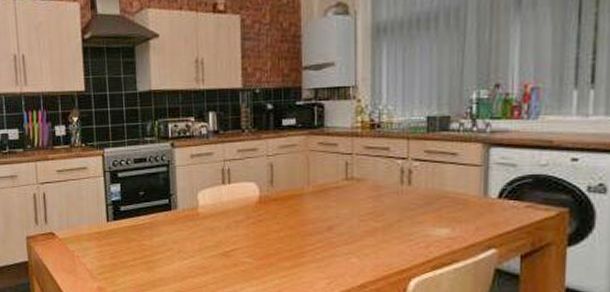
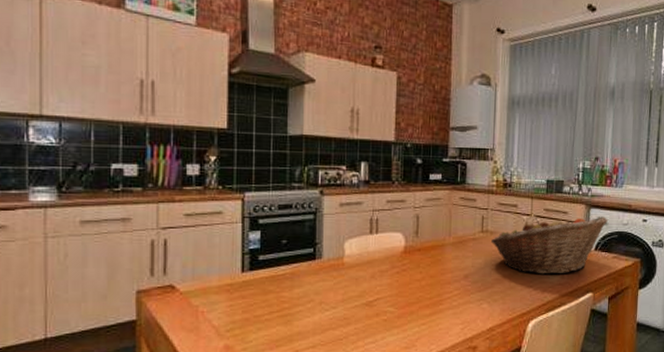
fruit basket: none [358,157,517,227] -> present [491,216,608,275]

